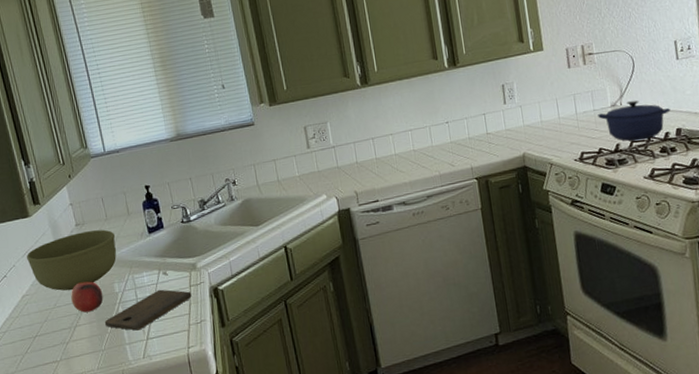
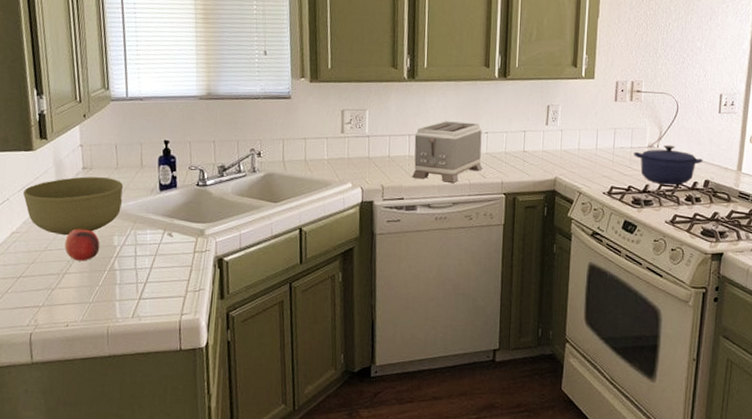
cutting board: present [104,289,192,331] -> none [96,250,195,288]
toaster: none [377,115,450,179] -> present [412,121,483,183]

